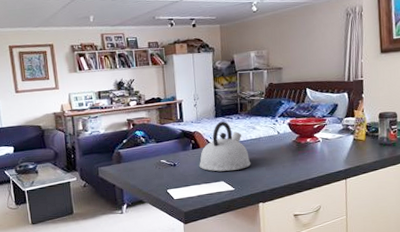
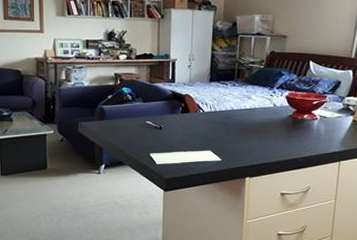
kettle: present [199,121,251,172] -> none [187,86,242,140]

